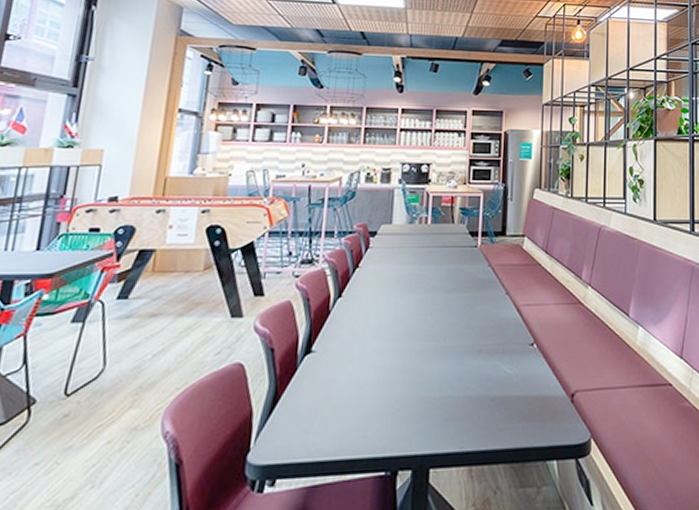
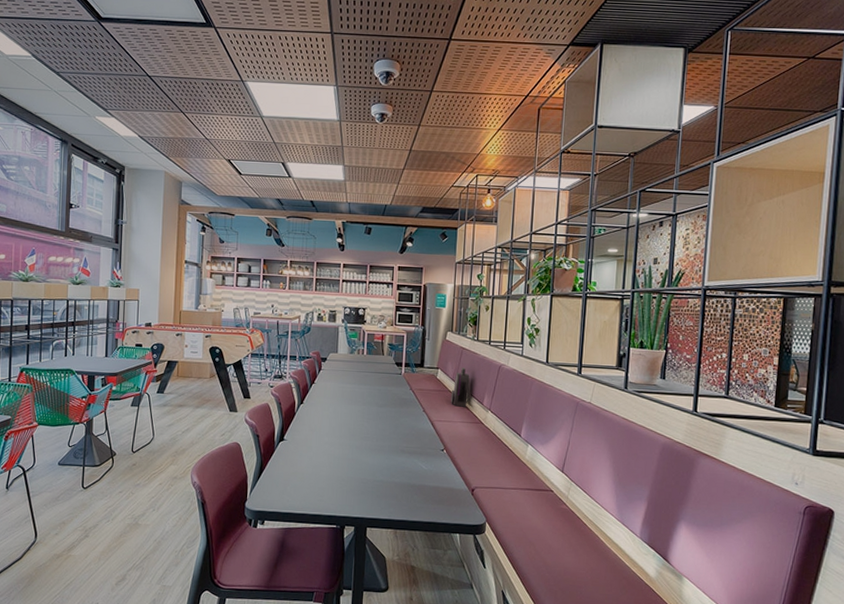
backpack: none [540,233,566,284] -> present [450,368,471,407]

